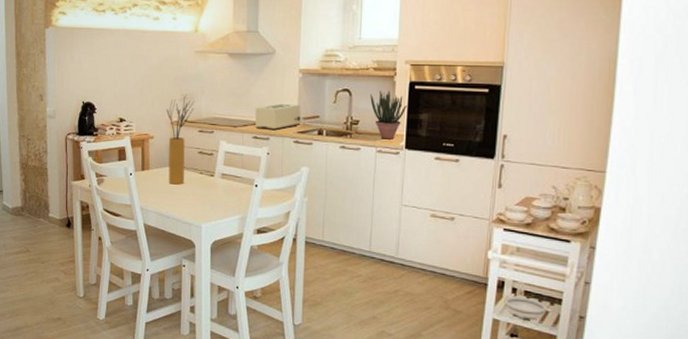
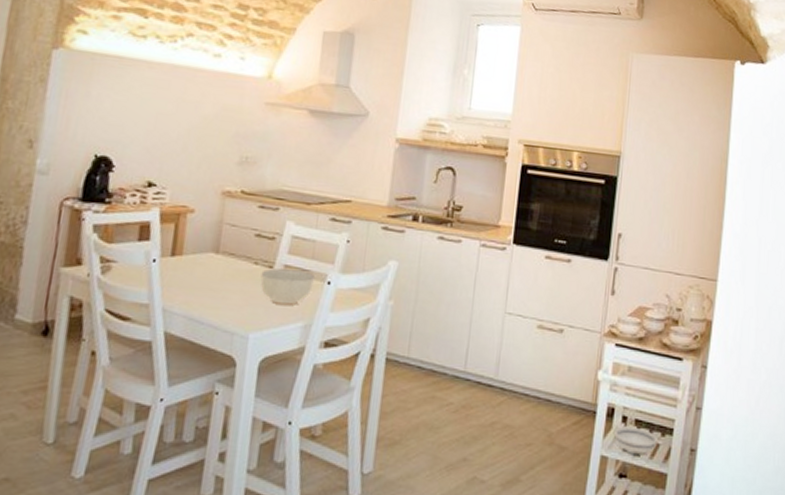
vase: present [166,96,195,185] -> none [208,159,257,278]
bowl: none [205,176,245,203] -> present [260,268,314,305]
toaster: present [255,103,301,131] -> none [335,178,395,213]
potted plant: present [370,91,407,140] -> none [476,172,518,232]

